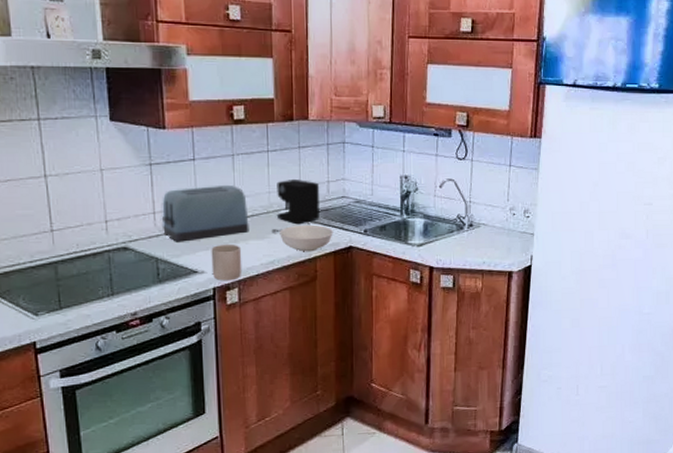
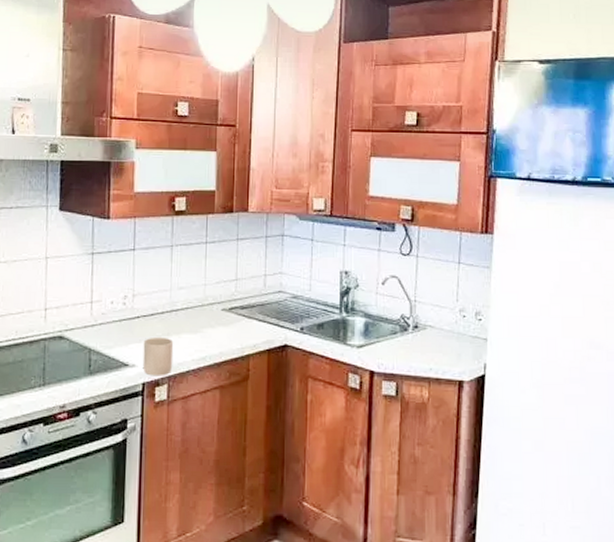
toaster: present [162,186,249,242] -> none [98,276,183,333]
coffee maker: present [271,180,320,233] -> none [205,272,255,327]
bowl: present [279,224,333,252] -> none [213,319,268,349]

